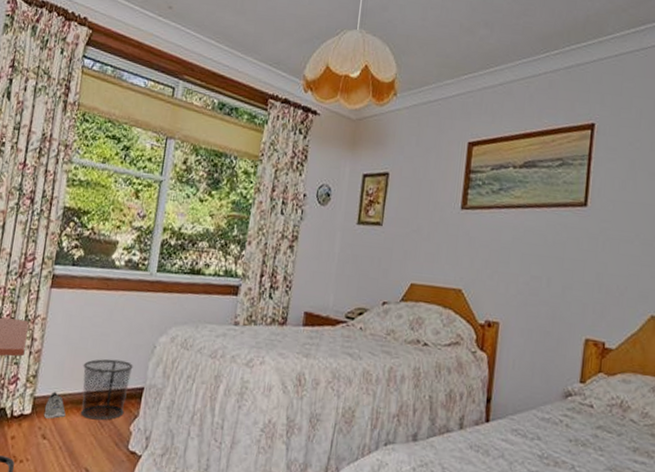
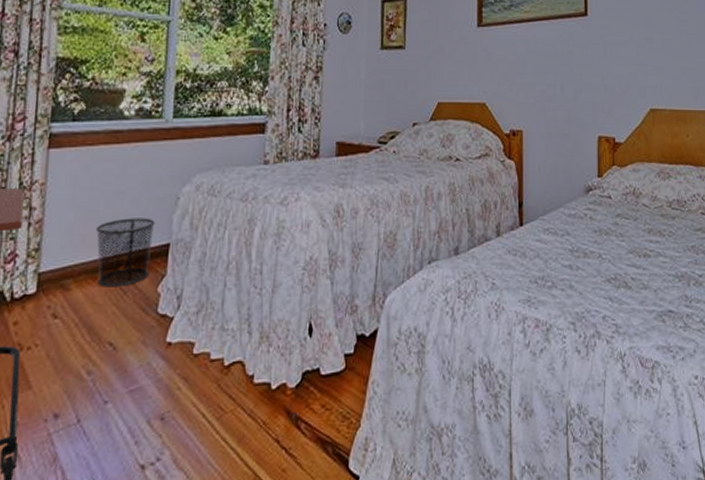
sneaker: present [44,391,66,419] -> none [52,263,79,295]

